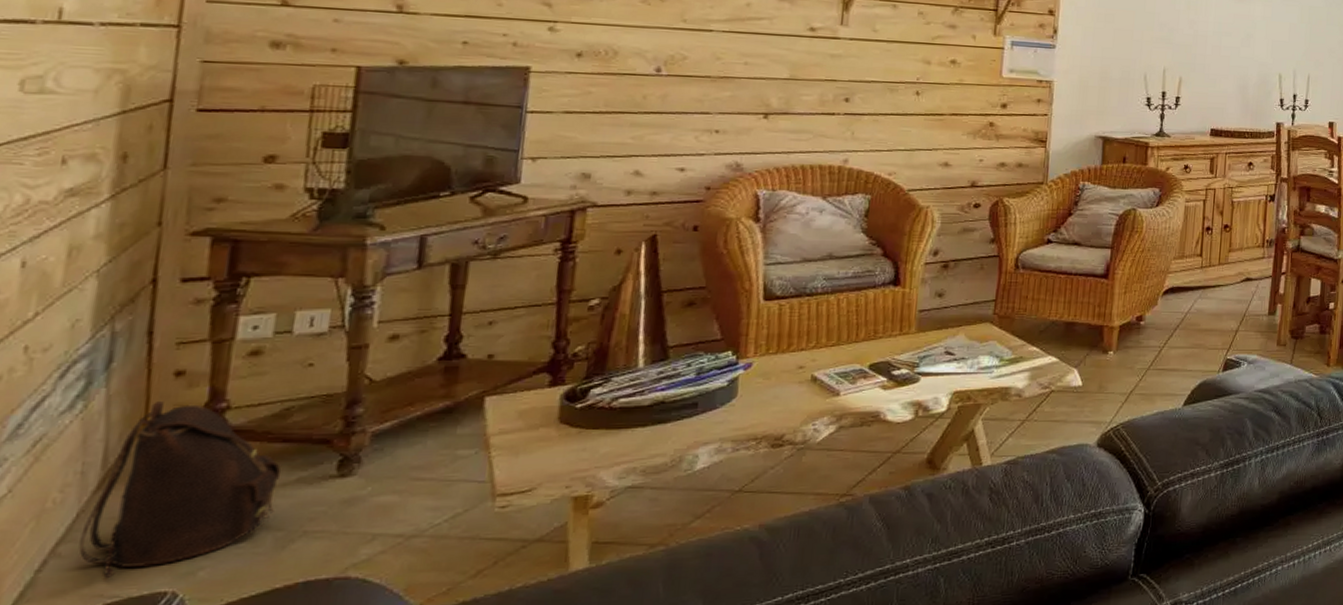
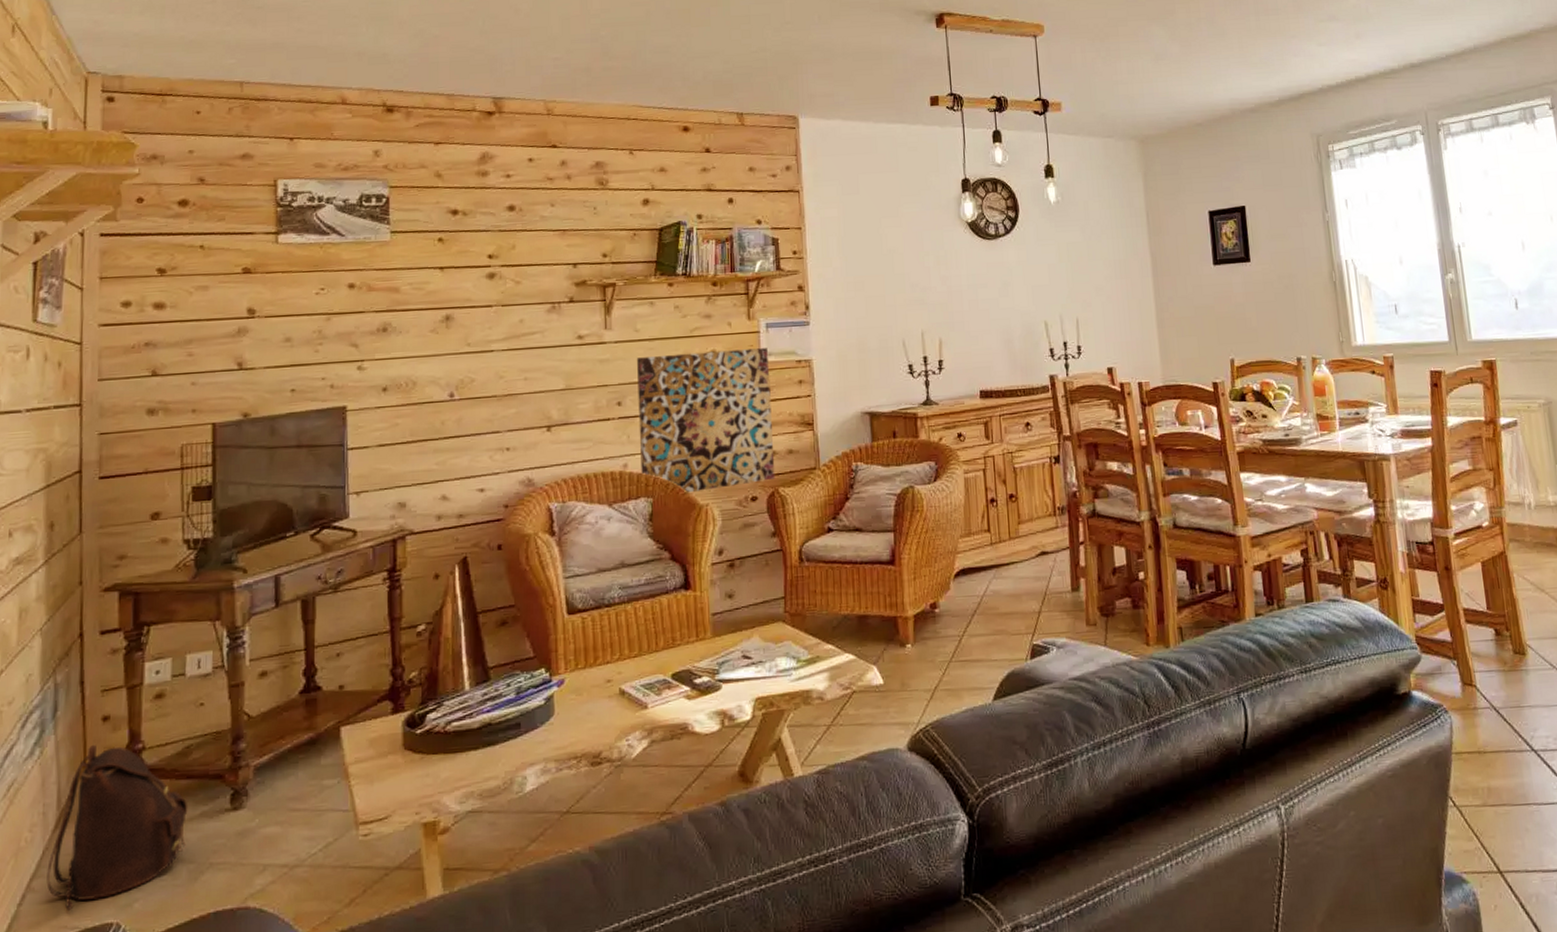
wall art: none [862,57,1010,194] -> present [636,348,775,493]

